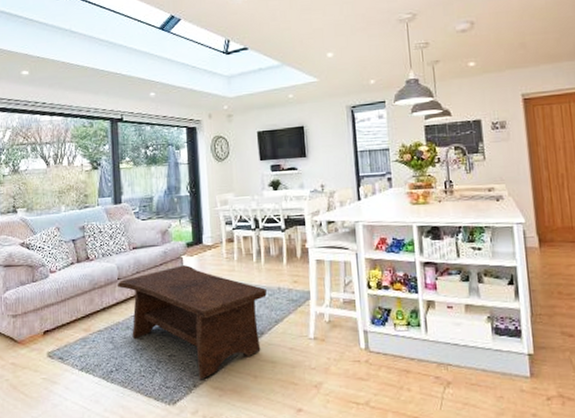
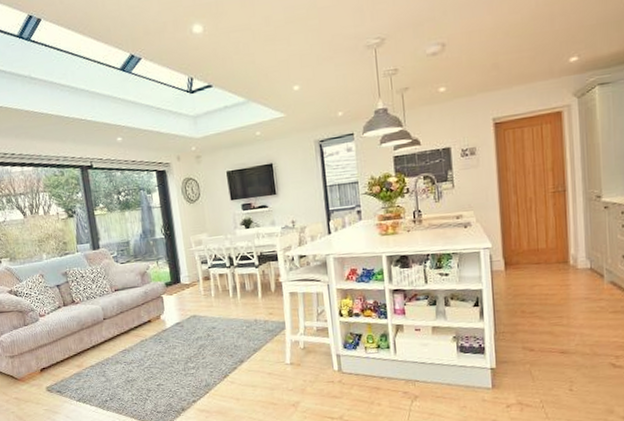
coffee table: present [118,265,267,380] -> none [104,303,244,405]

